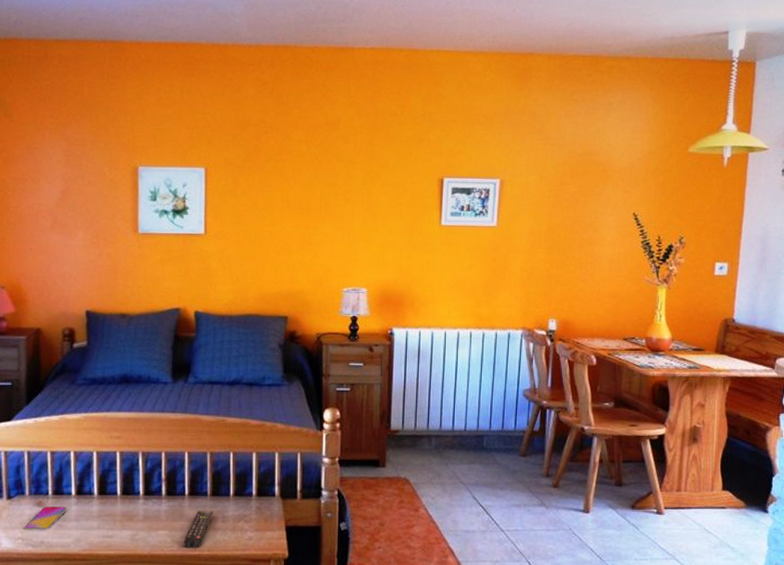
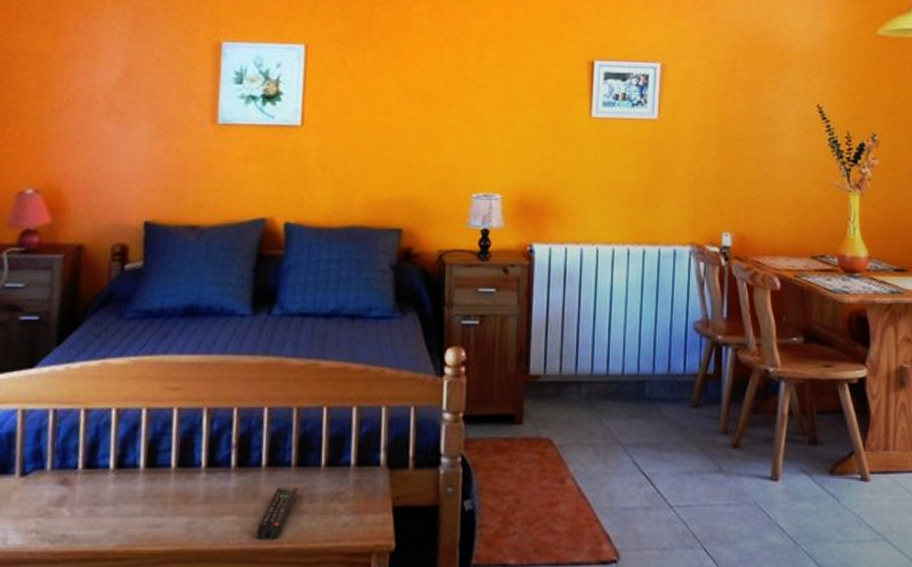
smartphone: present [24,506,66,531] -> none [41,485,100,520]

